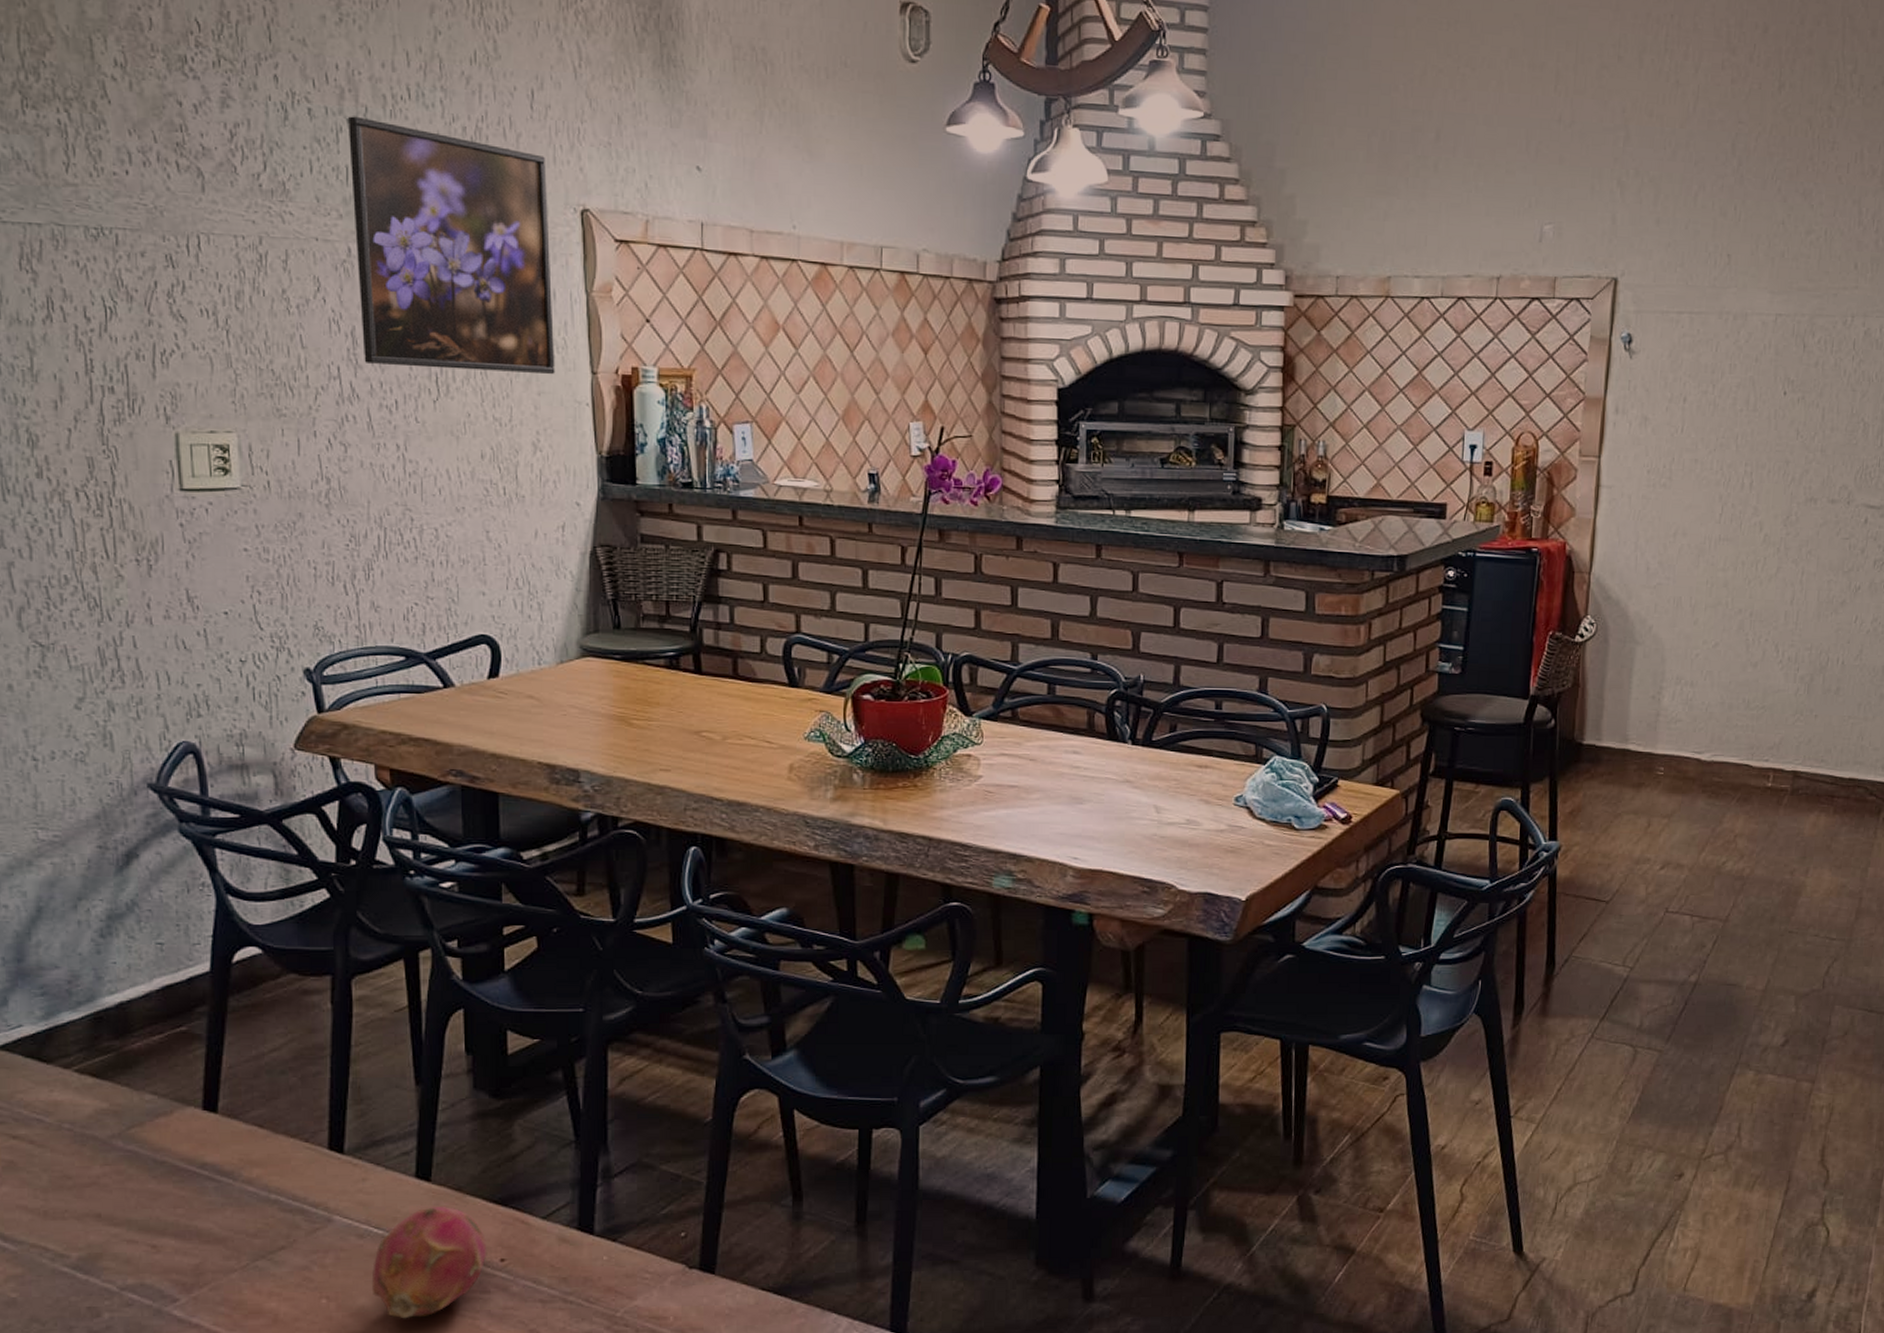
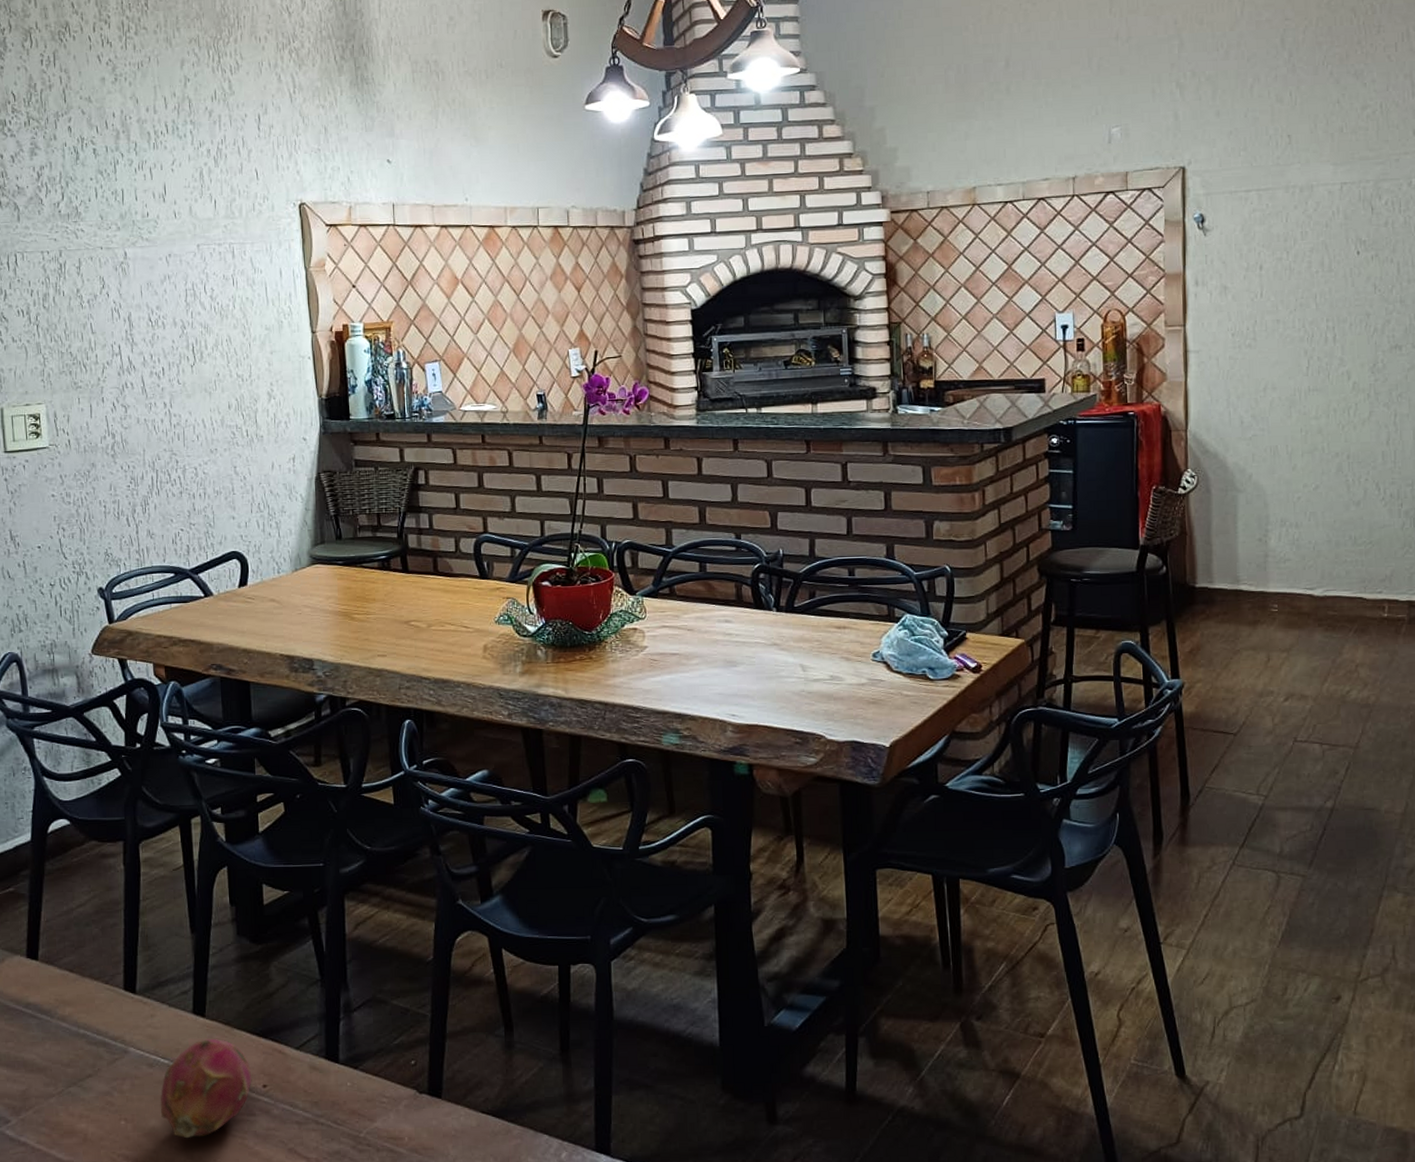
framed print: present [347,116,555,374] -> none [122,151,284,341]

